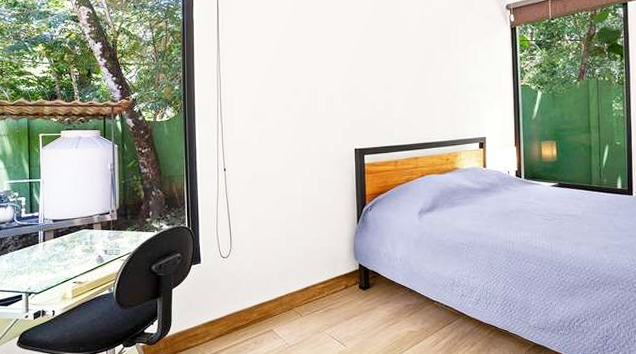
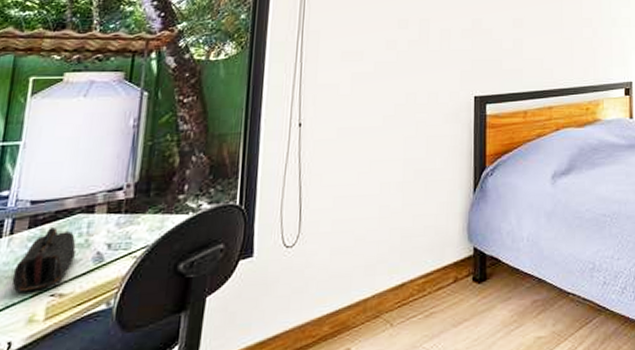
pencil case: none [49,238,85,279] -> present [12,227,76,293]

